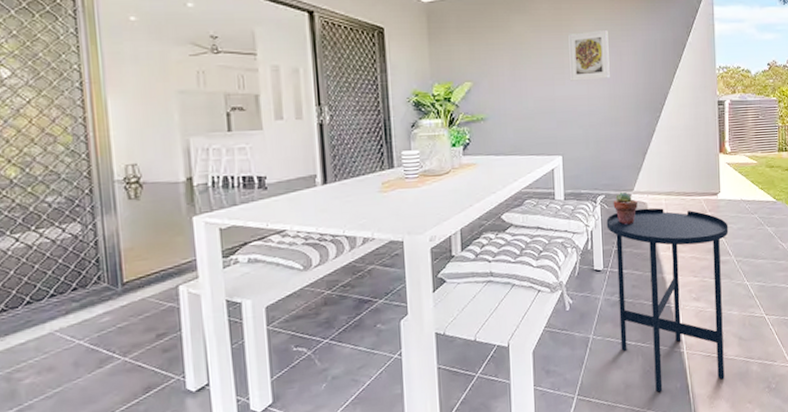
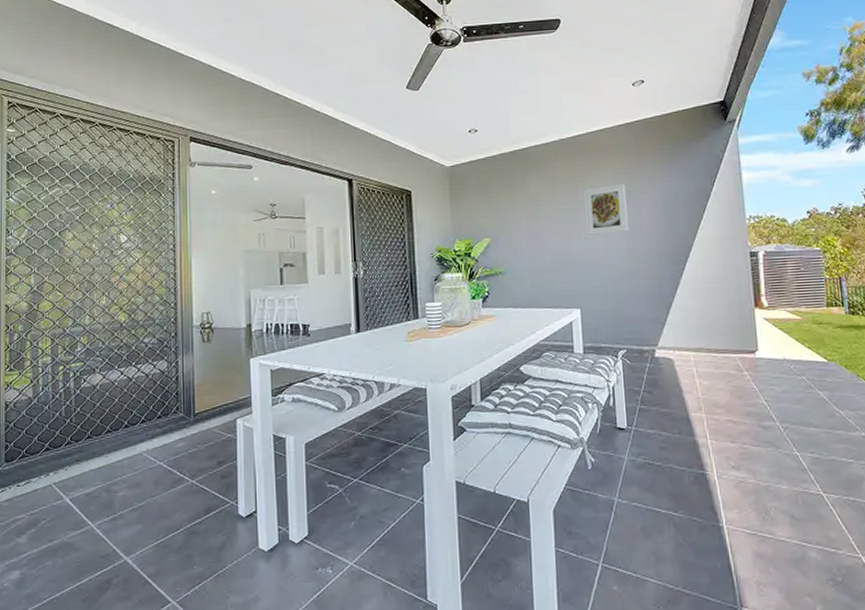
side table: present [606,208,729,392] -> none [629,364,775,570]
potted succulent: present [613,192,638,225] -> none [636,346,663,382]

